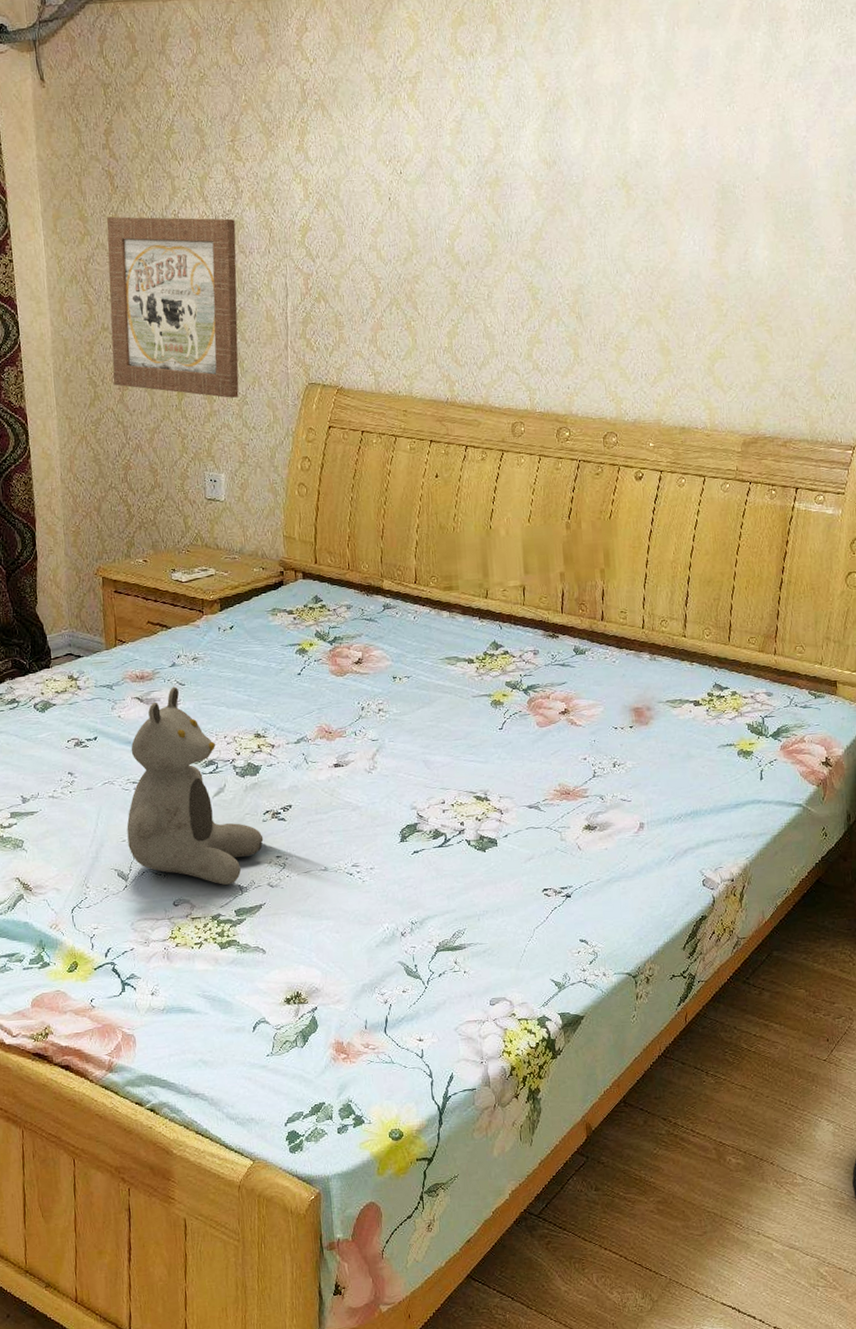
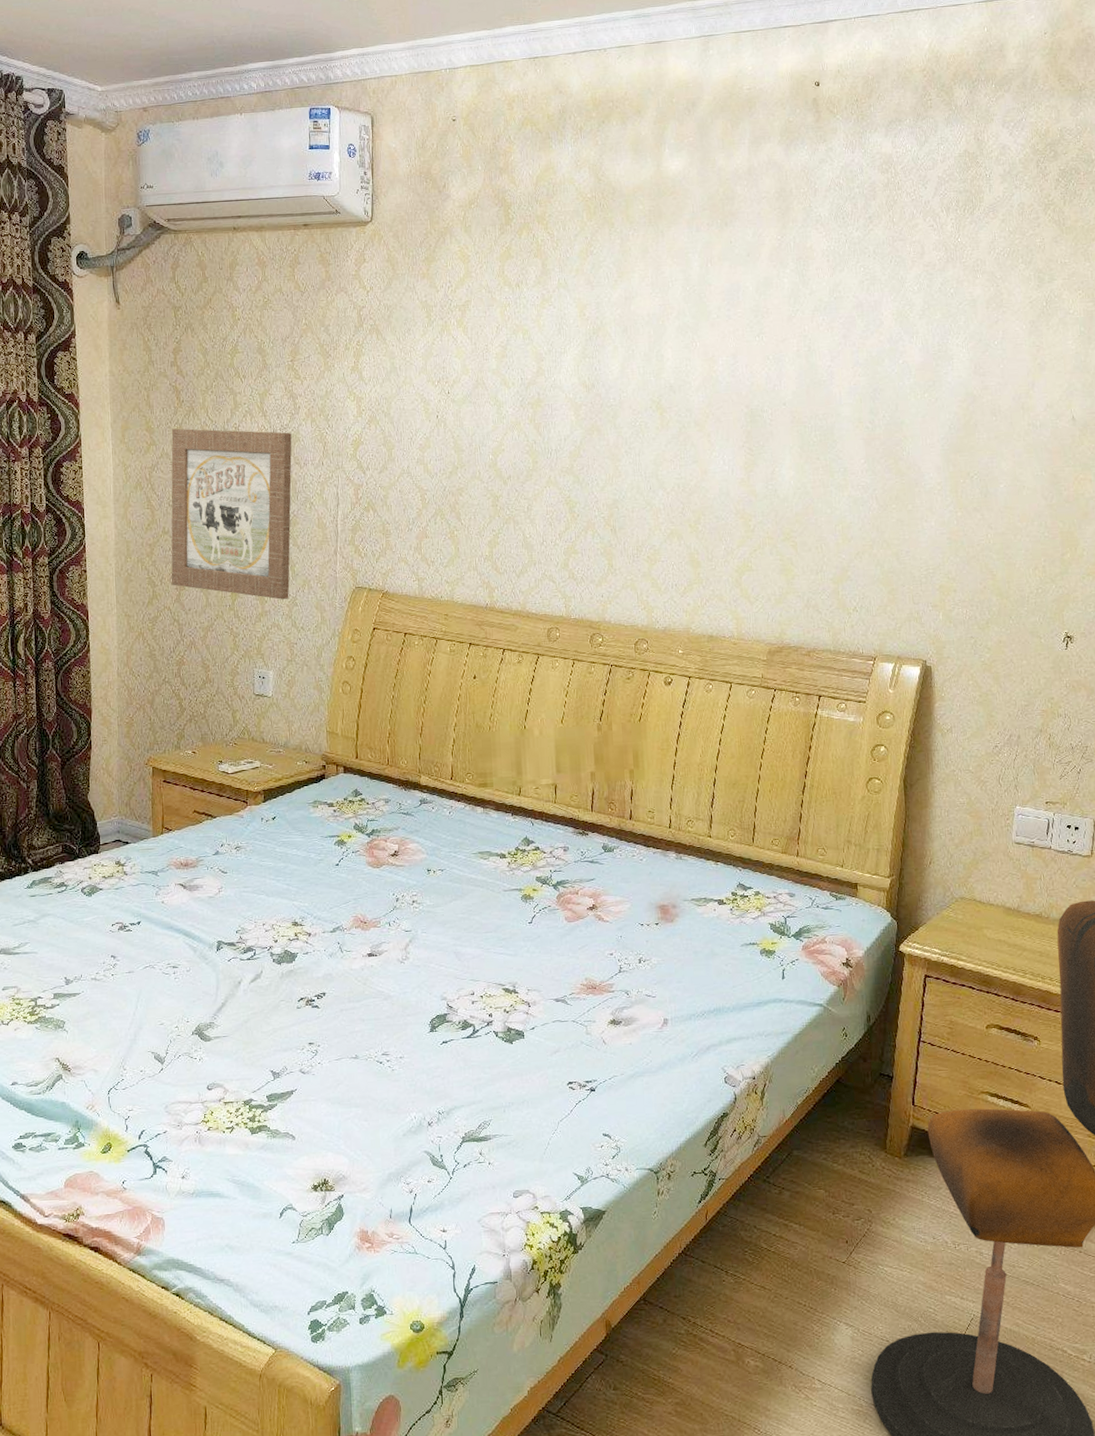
teddy bear: present [127,686,264,885] -> none [165,874,297,1070]

